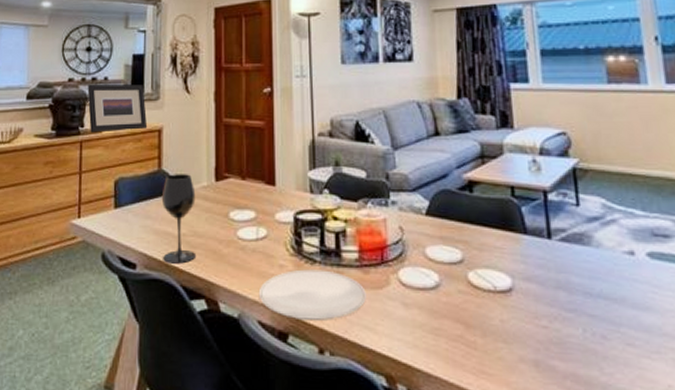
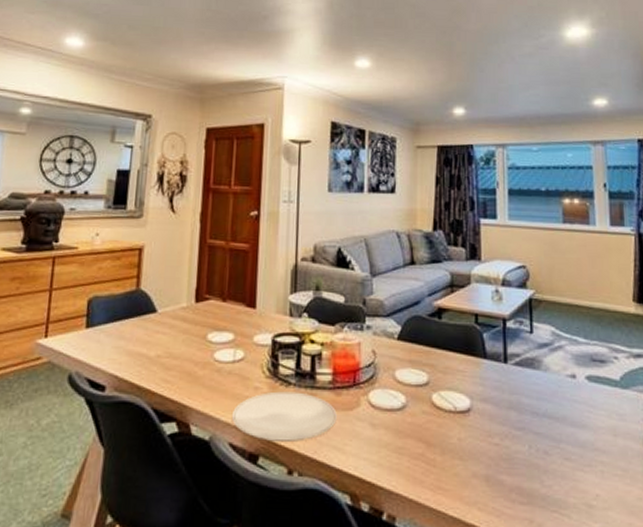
picture frame: present [87,84,148,133] -> none [64,197,128,249]
wineglass: present [161,174,197,264] -> none [135,294,174,386]

